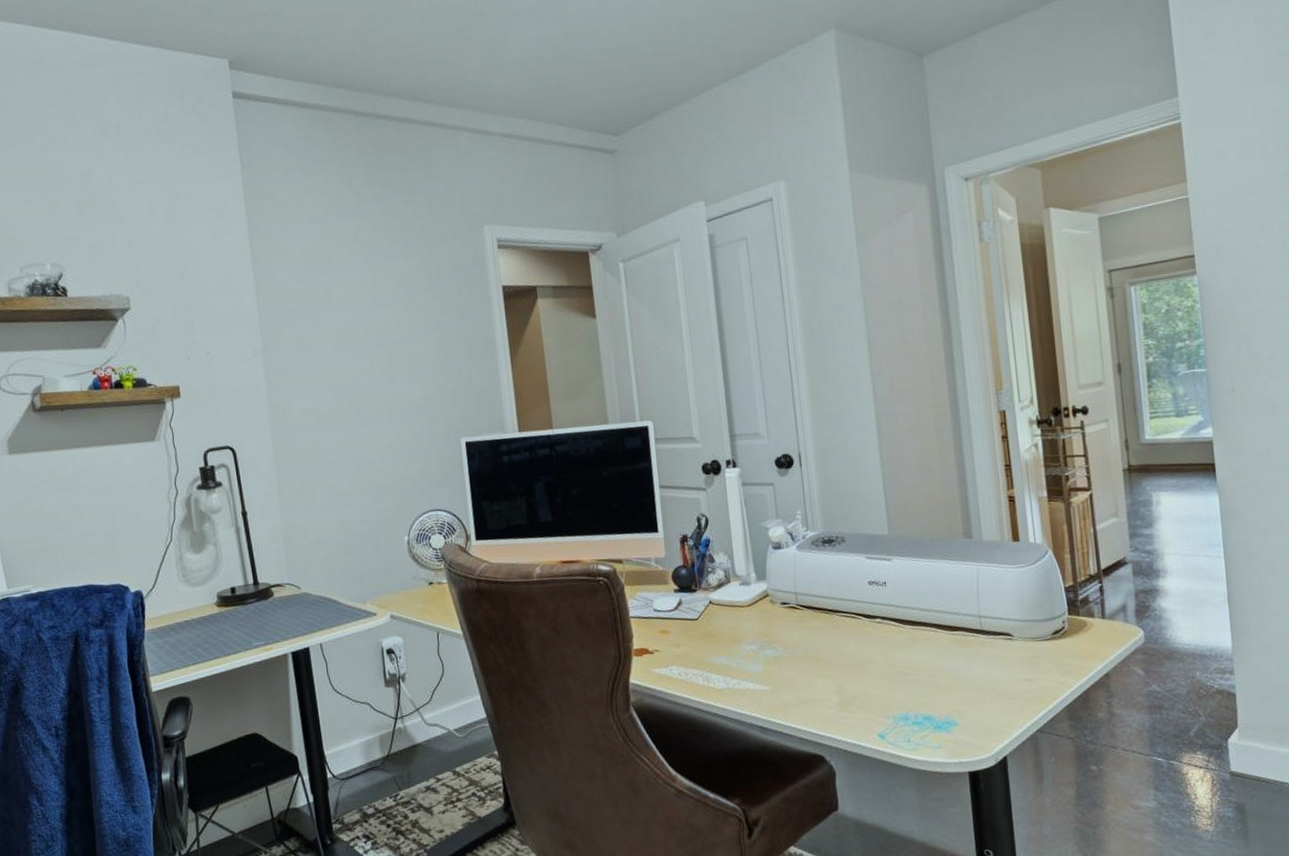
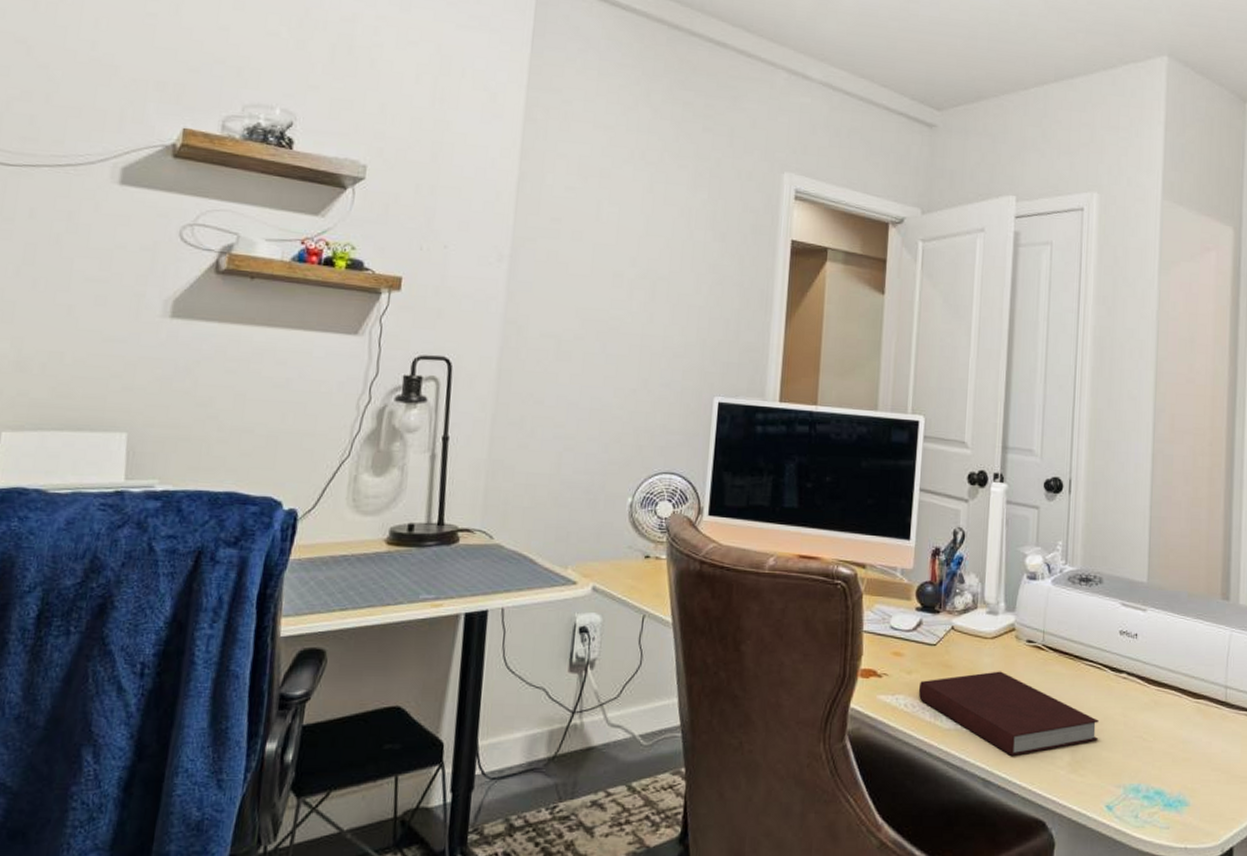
notebook: none [688,633,863,704] -> present [918,671,1099,756]

